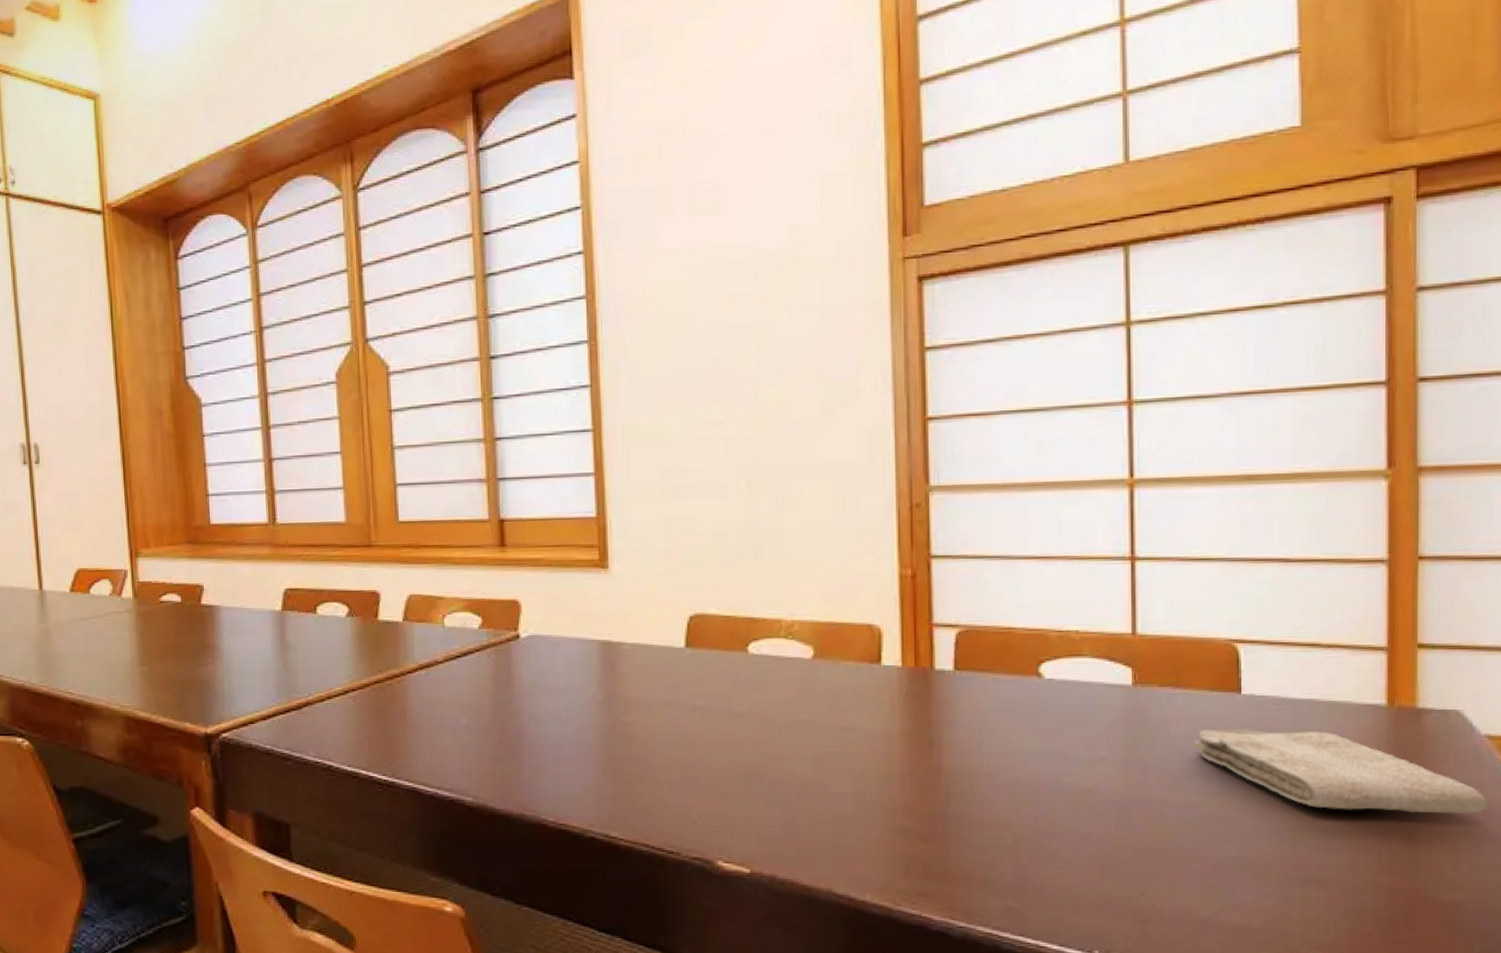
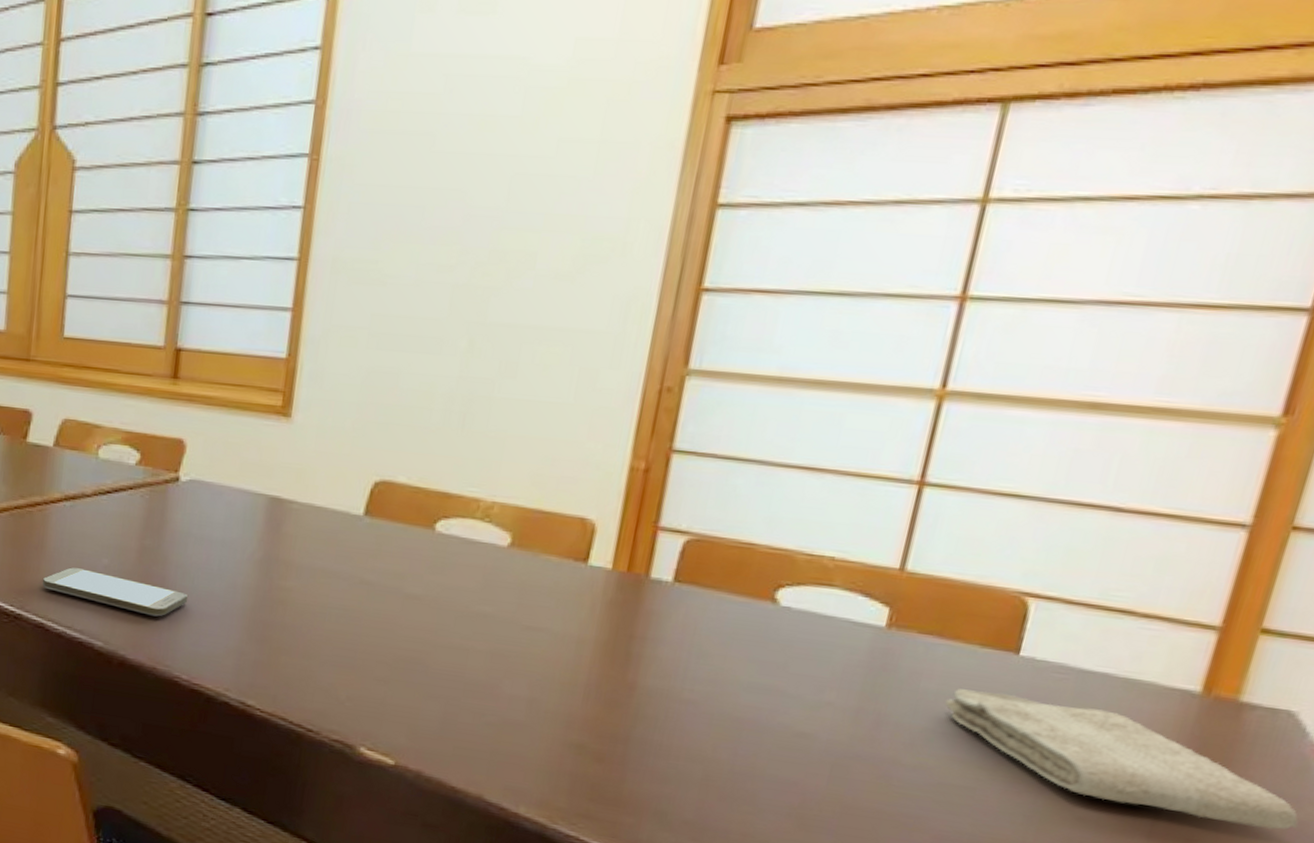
smartphone: none [409,730,544,766] -> present [42,567,188,617]

